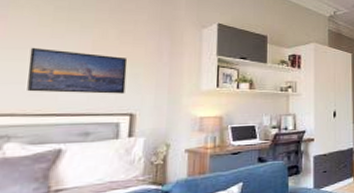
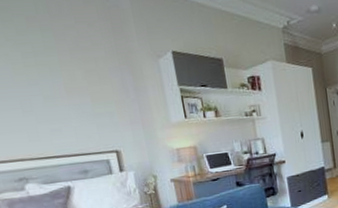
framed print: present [27,47,128,94] -> none [15,96,106,138]

